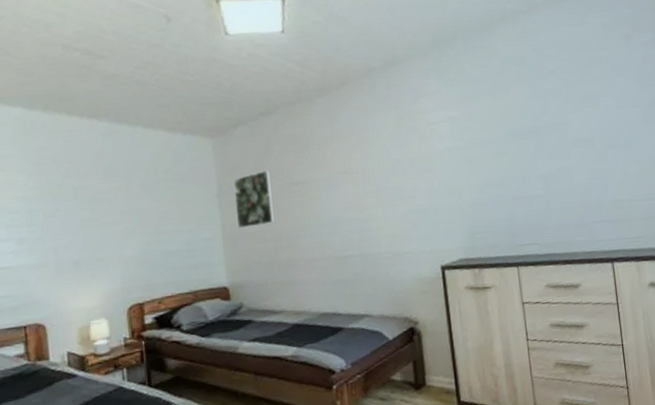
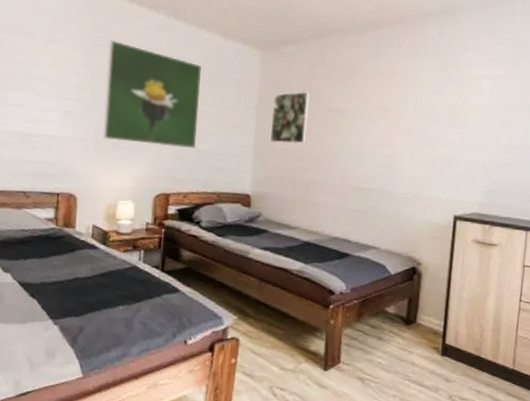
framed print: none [55,156,163,261] -> present [103,39,202,148]

